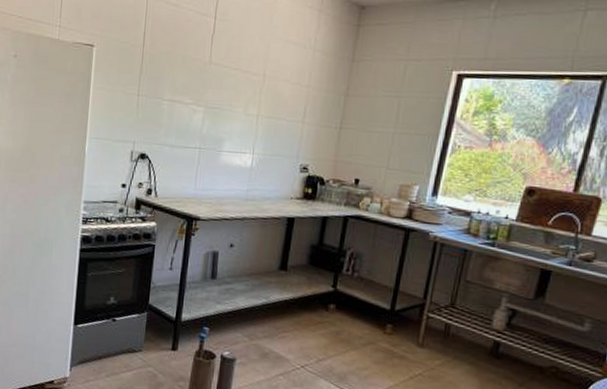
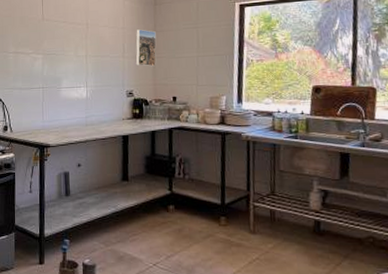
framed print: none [316,90,348,139] -> present [135,29,157,67]

